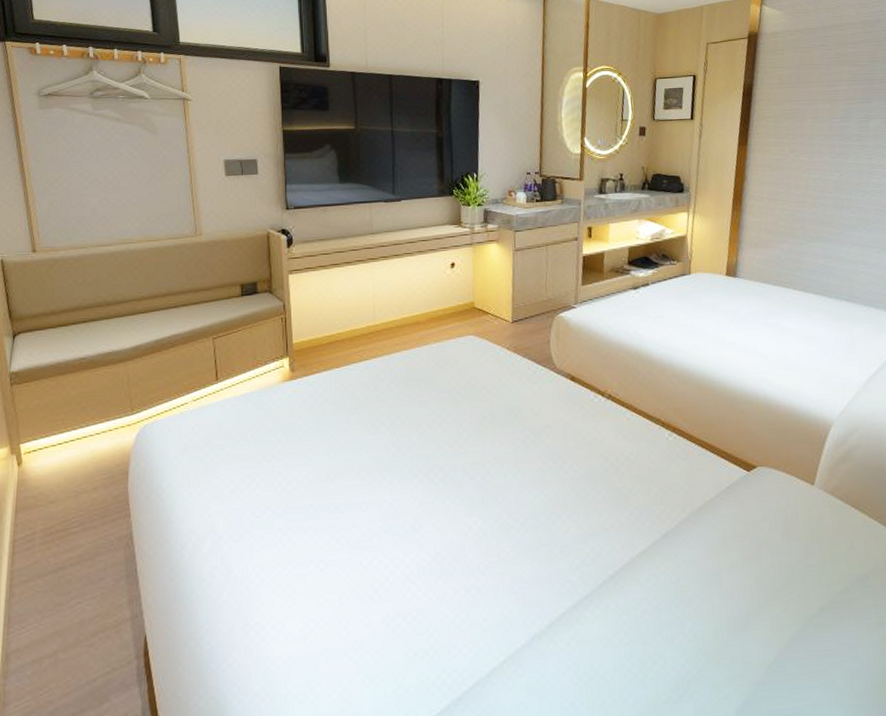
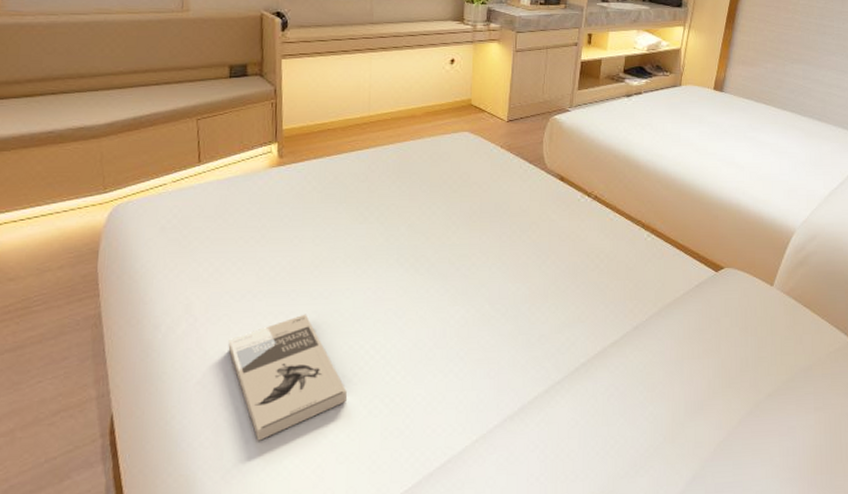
book: none [251,529,369,662] -> present [228,314,347,441]

